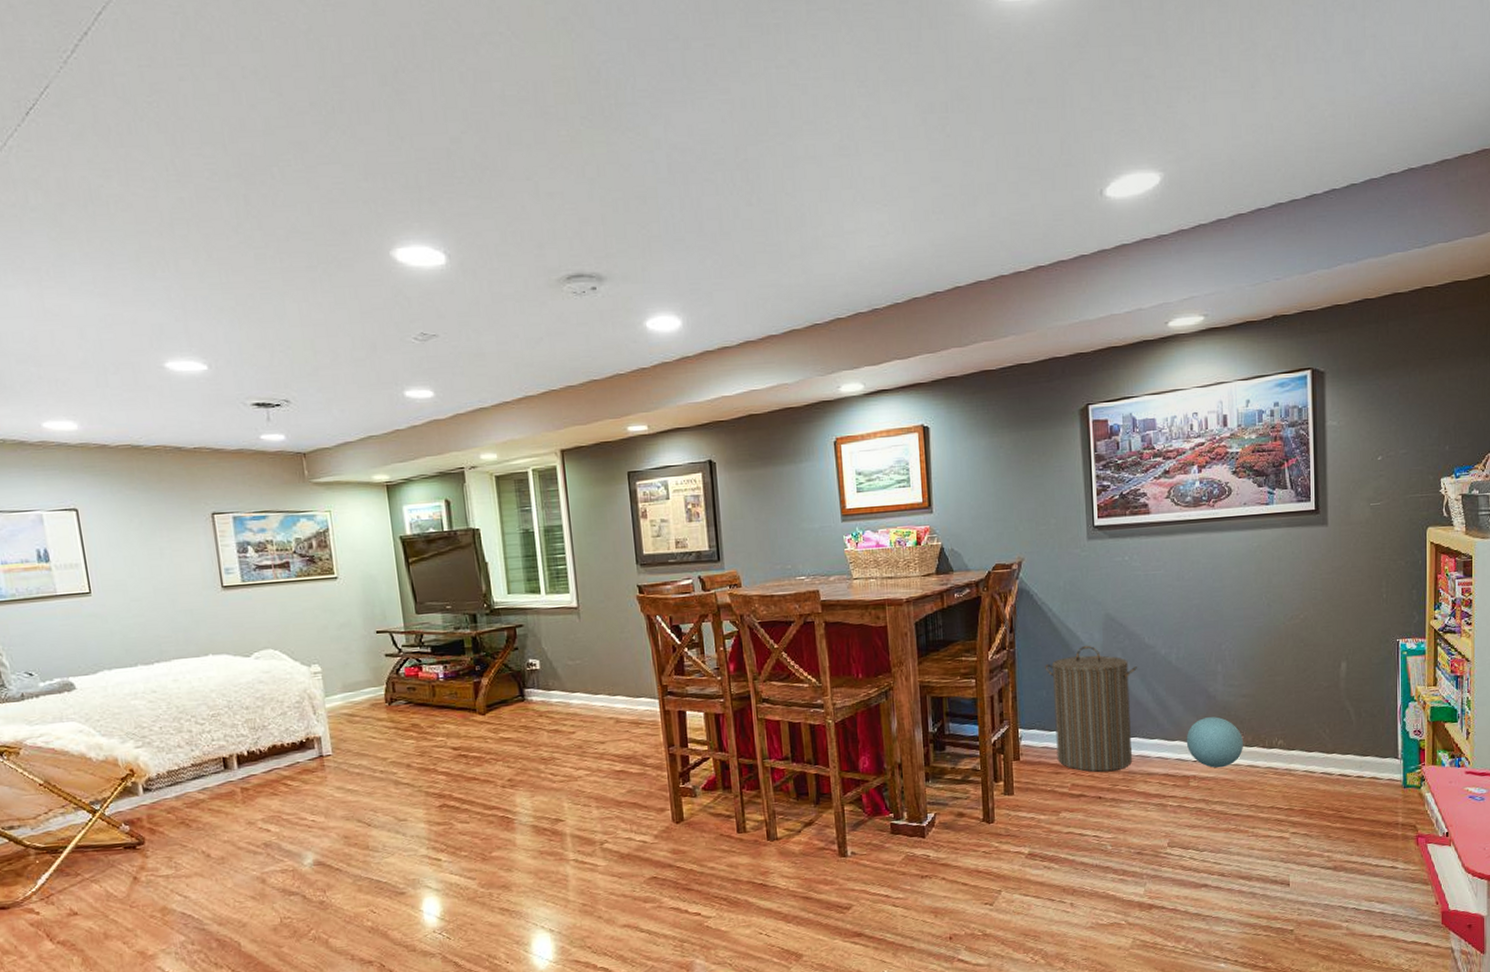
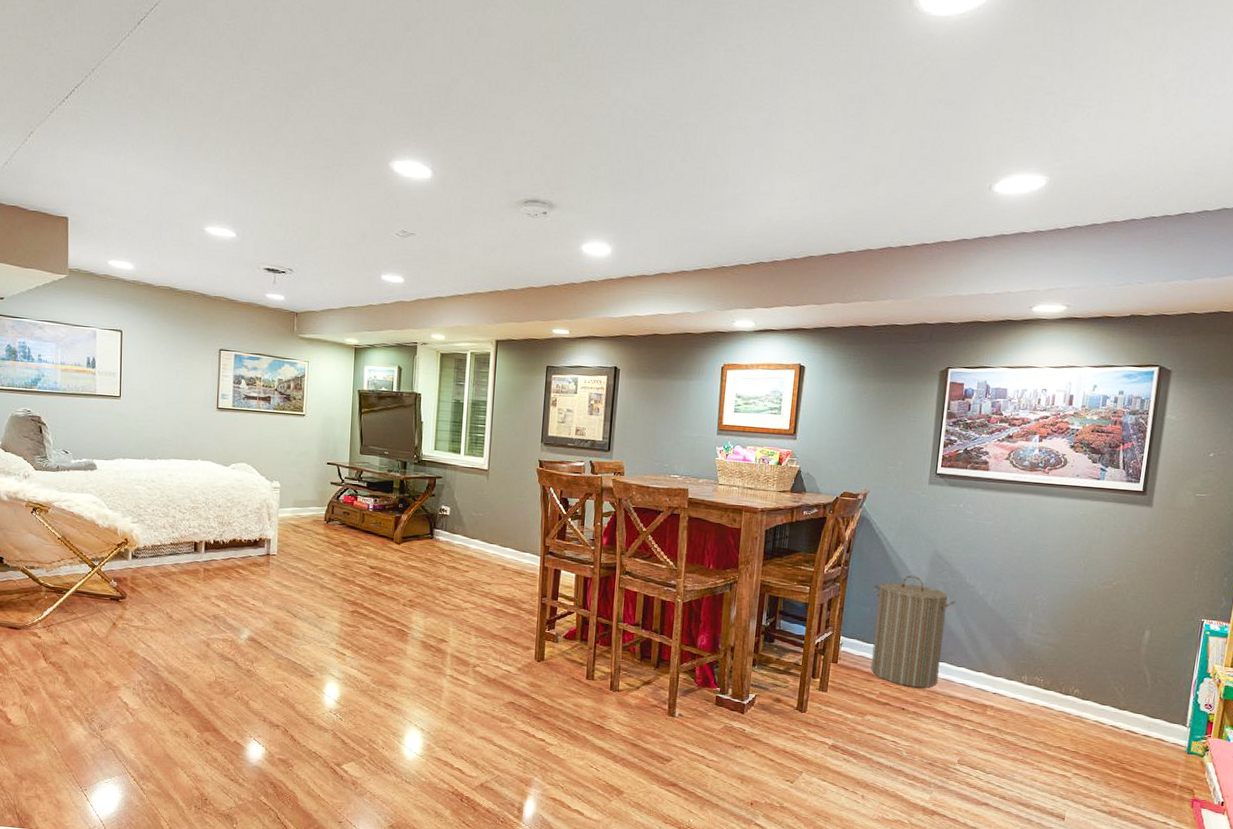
ball: present [1186,716,1244,768] -> none [989,657,1043,704]

